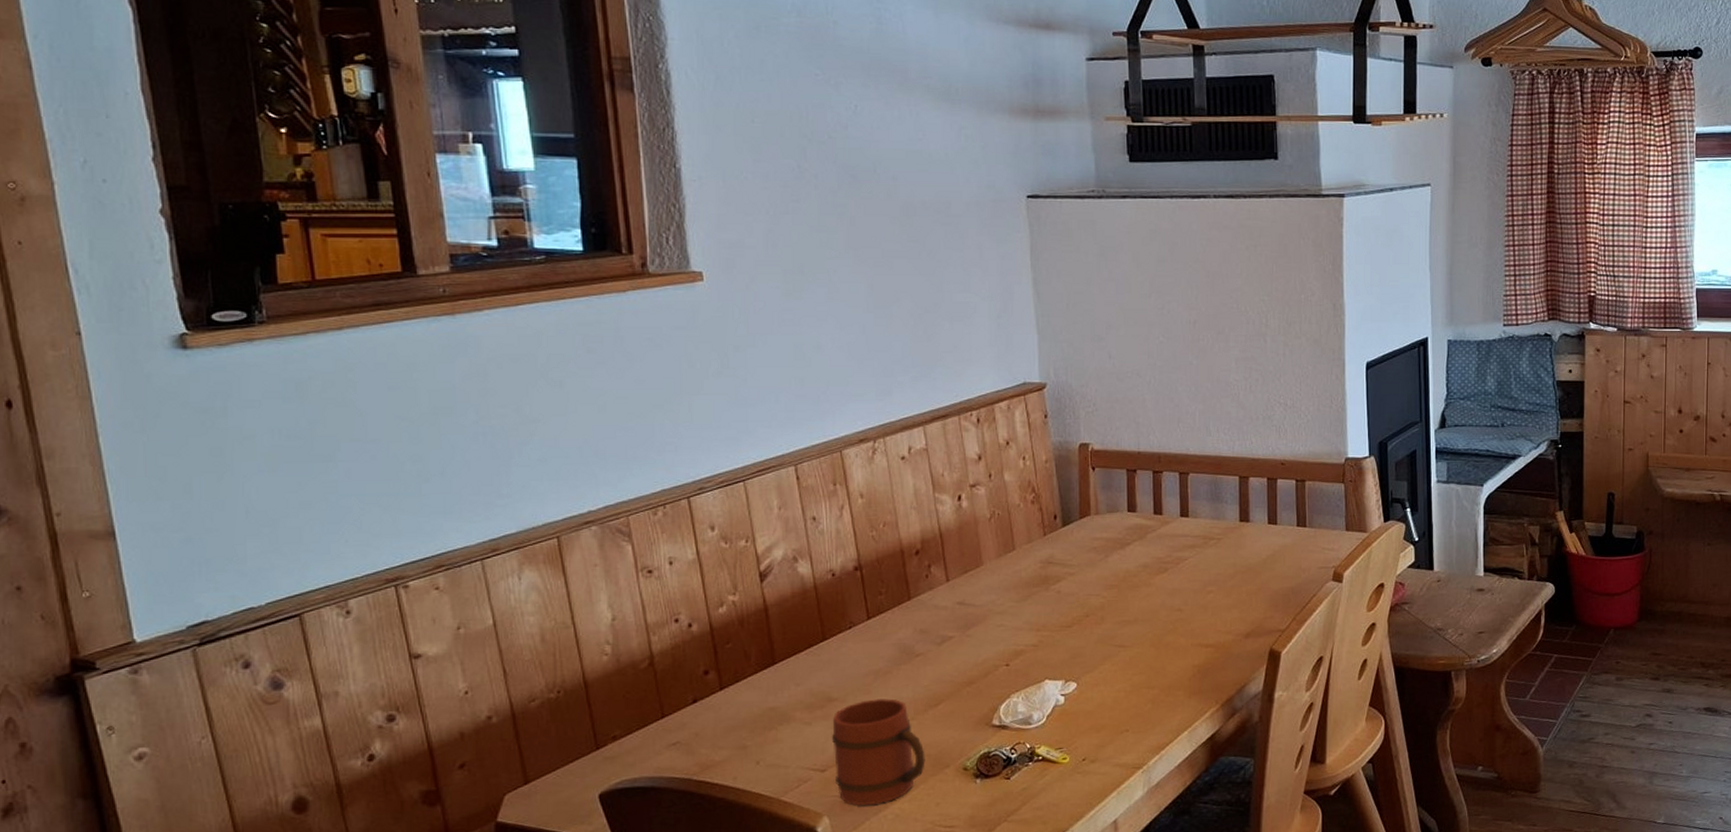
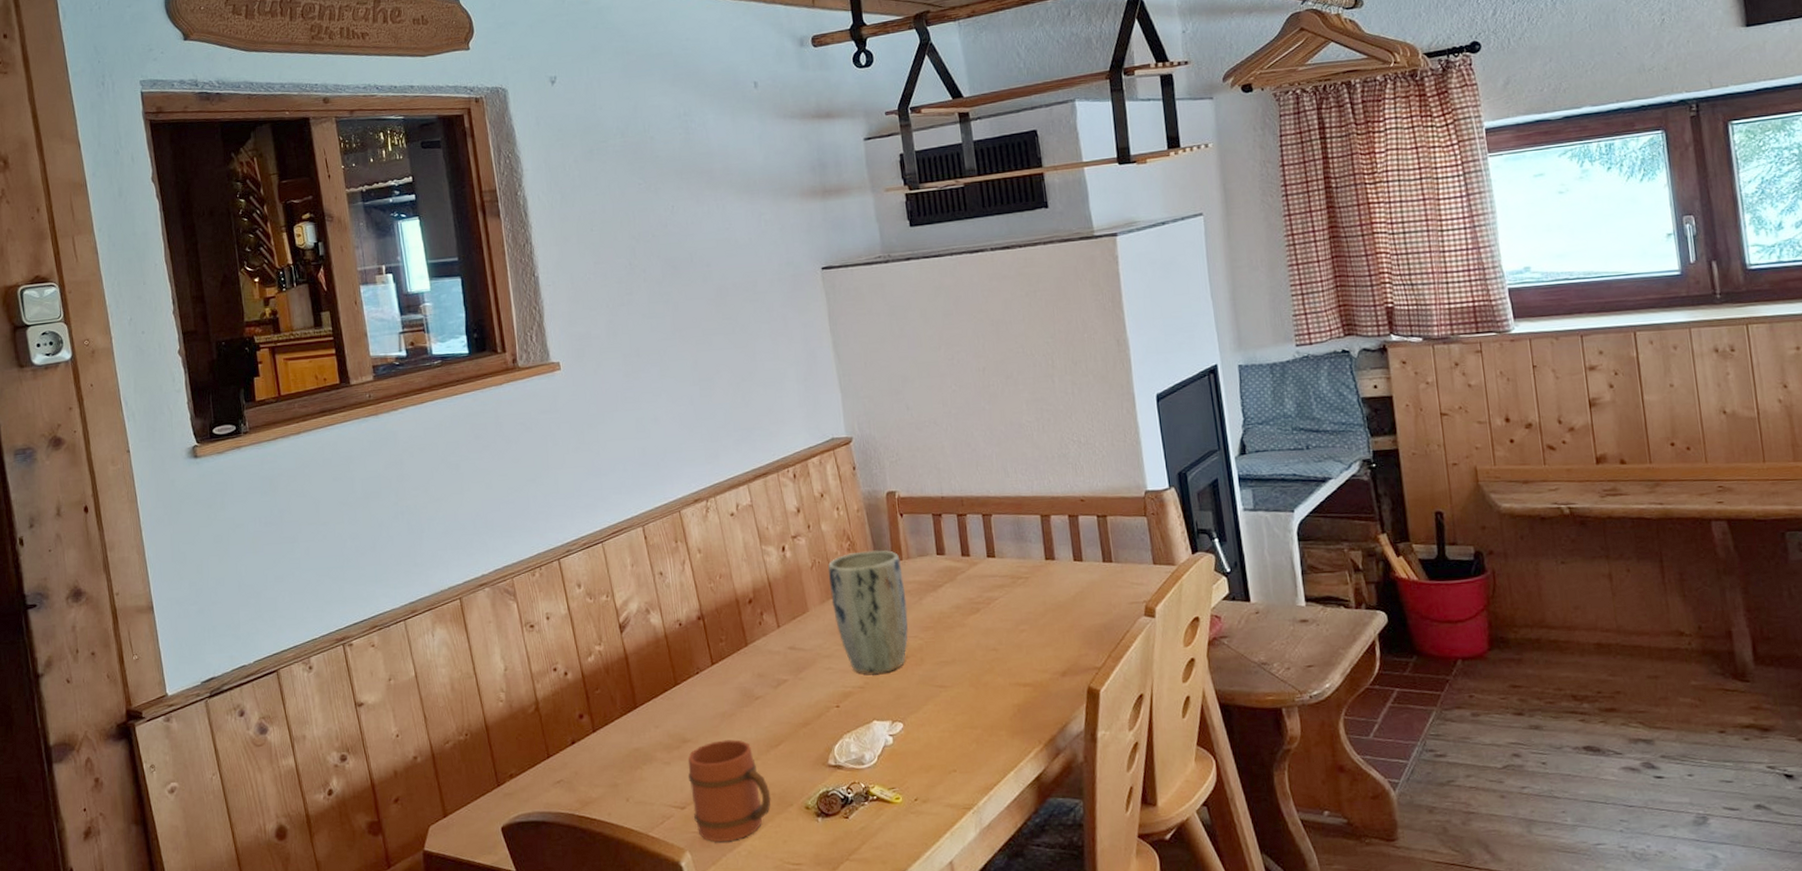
plant pot: none [1008,504,1091,633] -> present [828,550,908,675]

